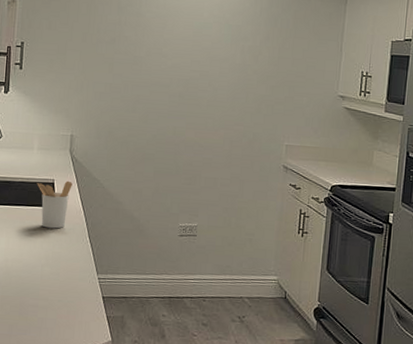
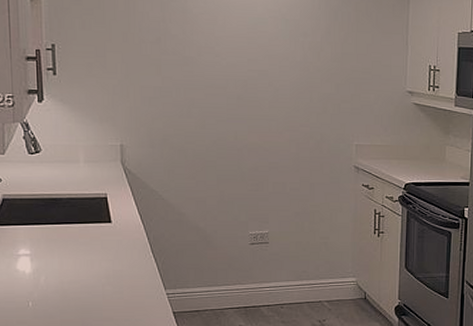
utensil holder: present [36,180,73,229] -> none [87,194,128,246]

